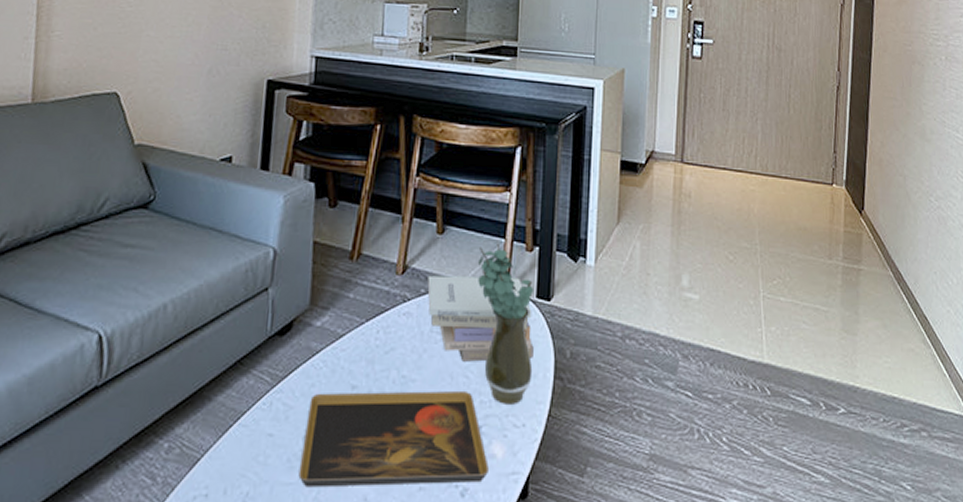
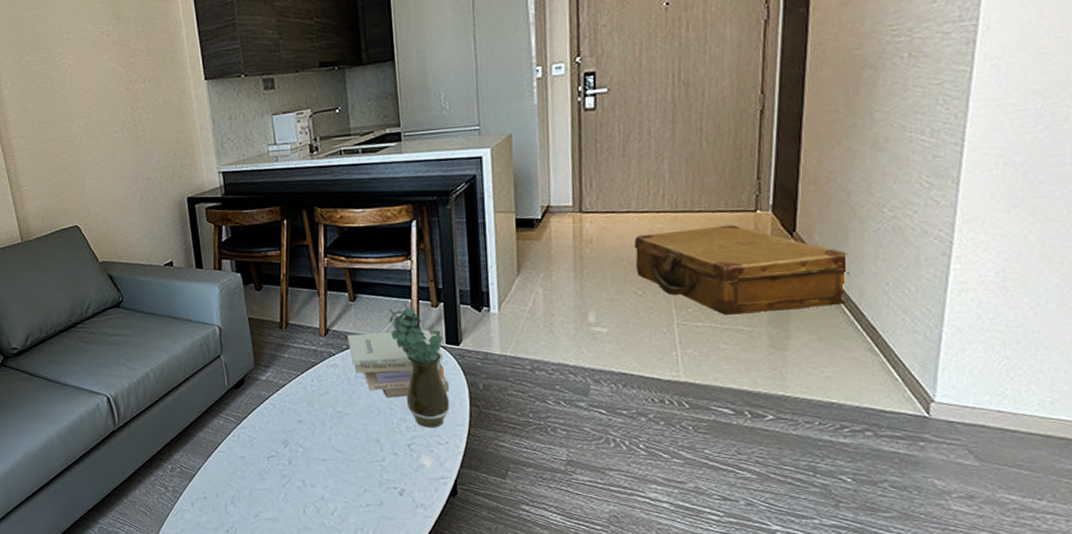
decorative tray: present [298,391,489,488] -> none [267,420,420,491]
suitcase: none [728,194,906,292] -> present [634,224,849,315]

